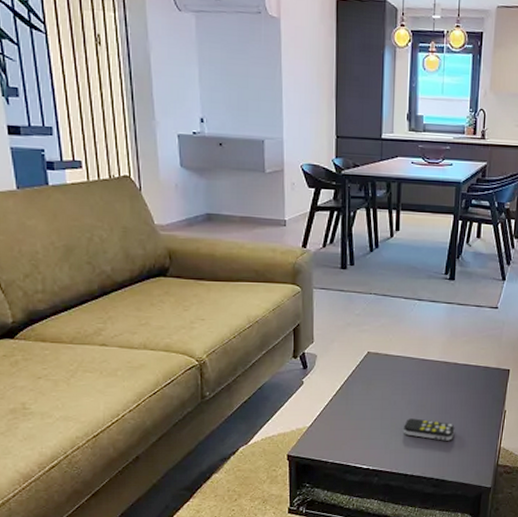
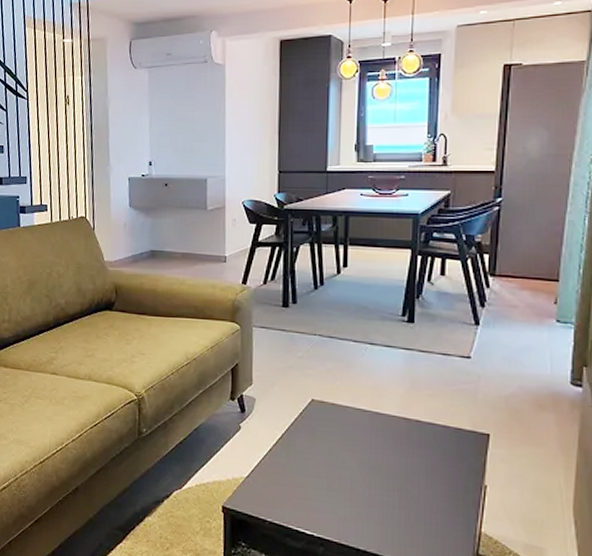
remote control: present [403,418,455,441] -> none [353,481,419,515]

